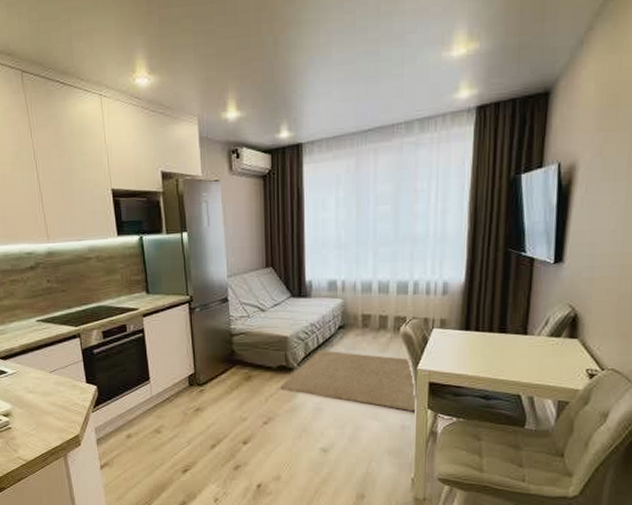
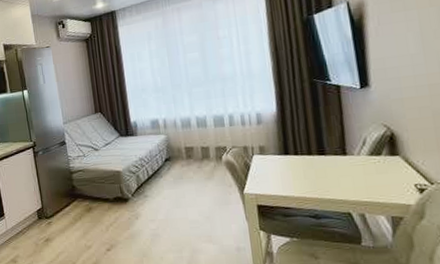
rug: present [280,349,415,412] -> none [118,180,248,234]

